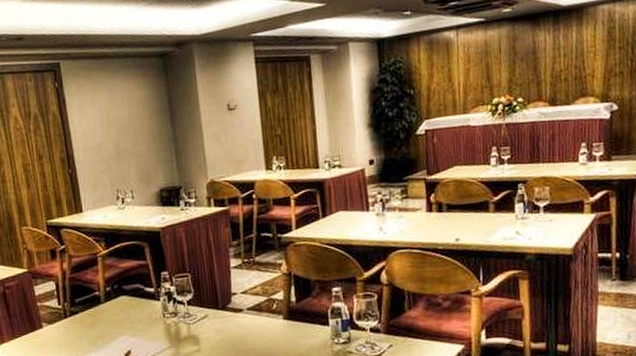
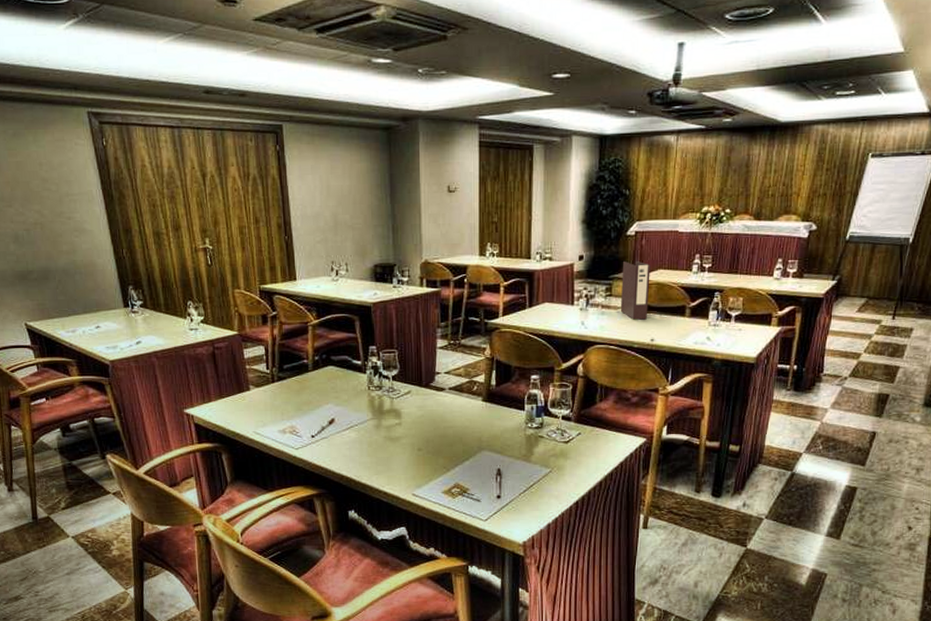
binder: none [416,159,449,221] -> present [620,260,650,320]

